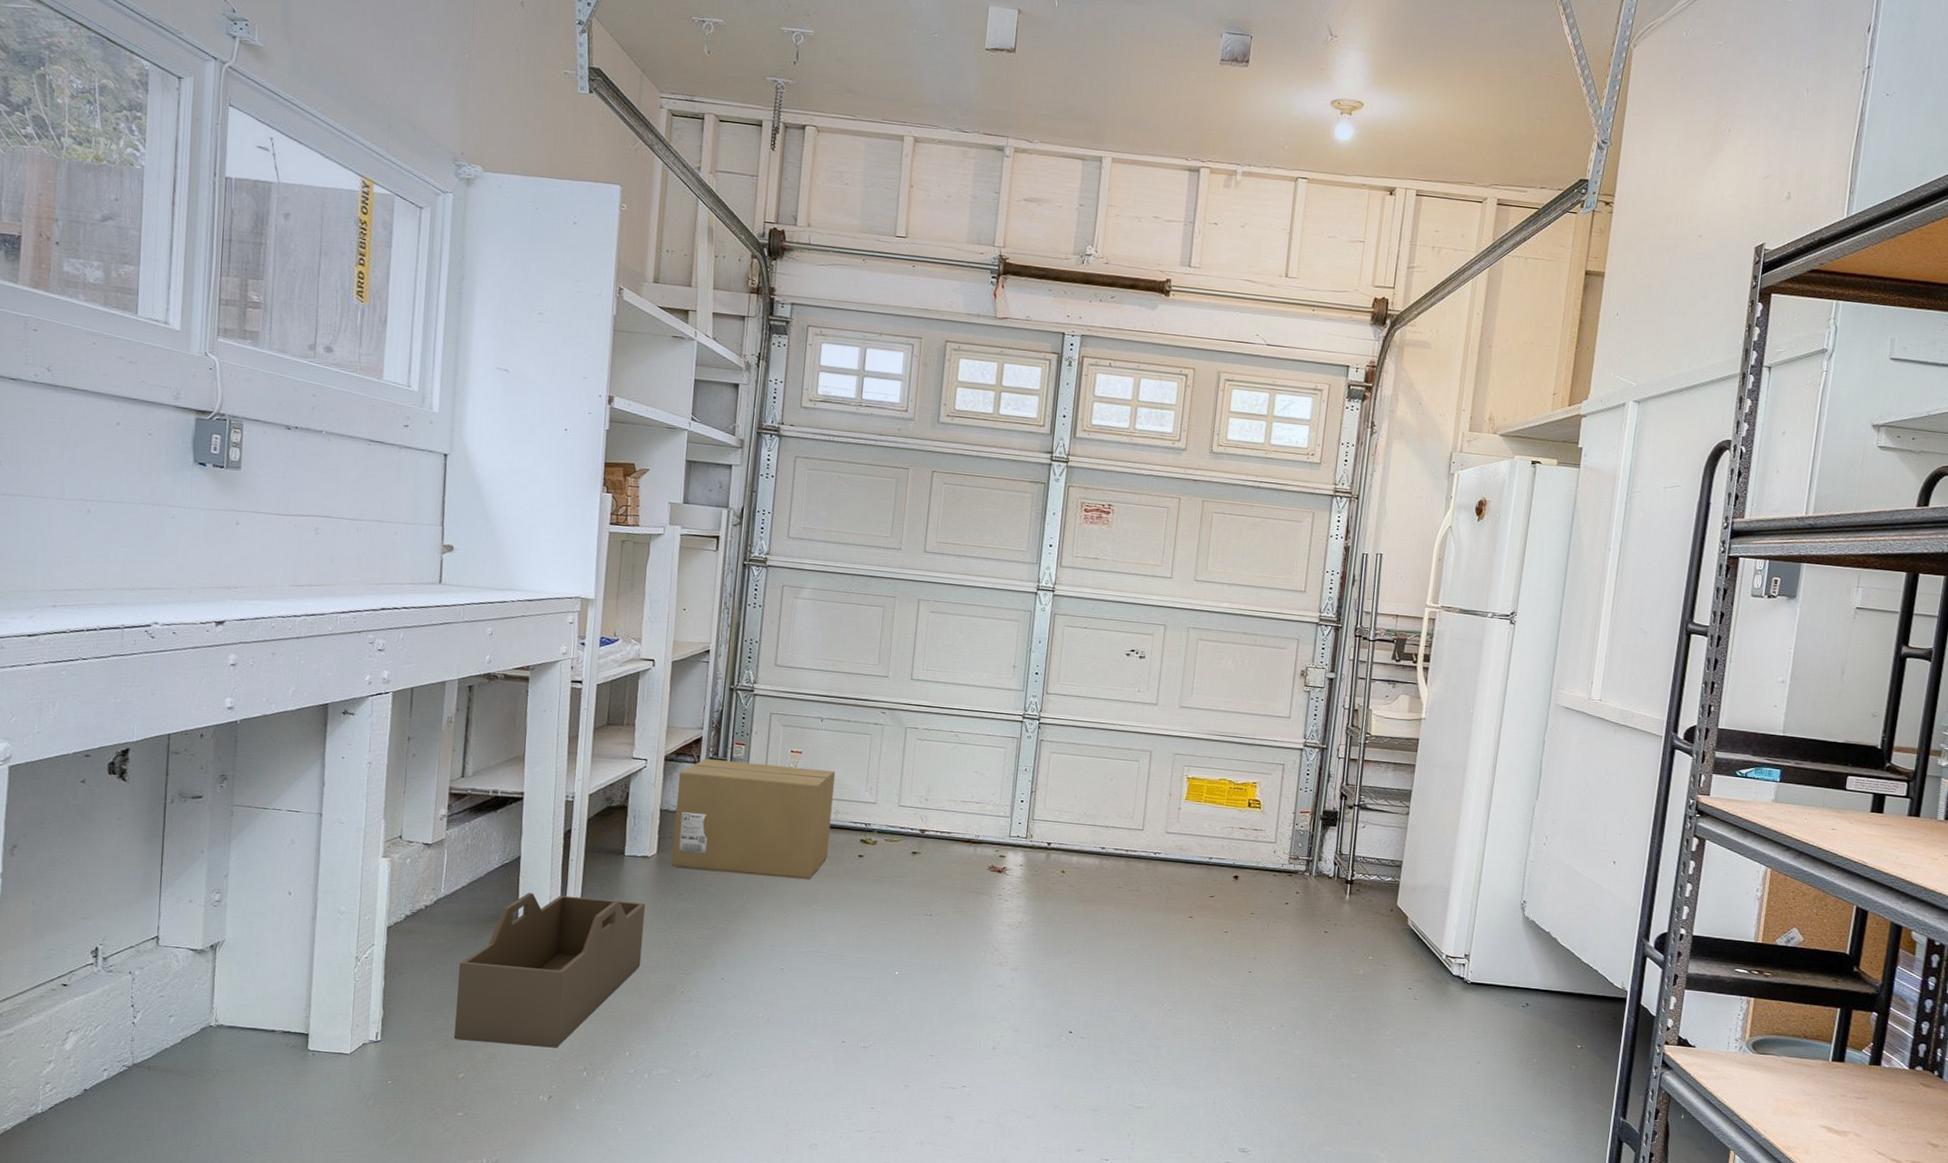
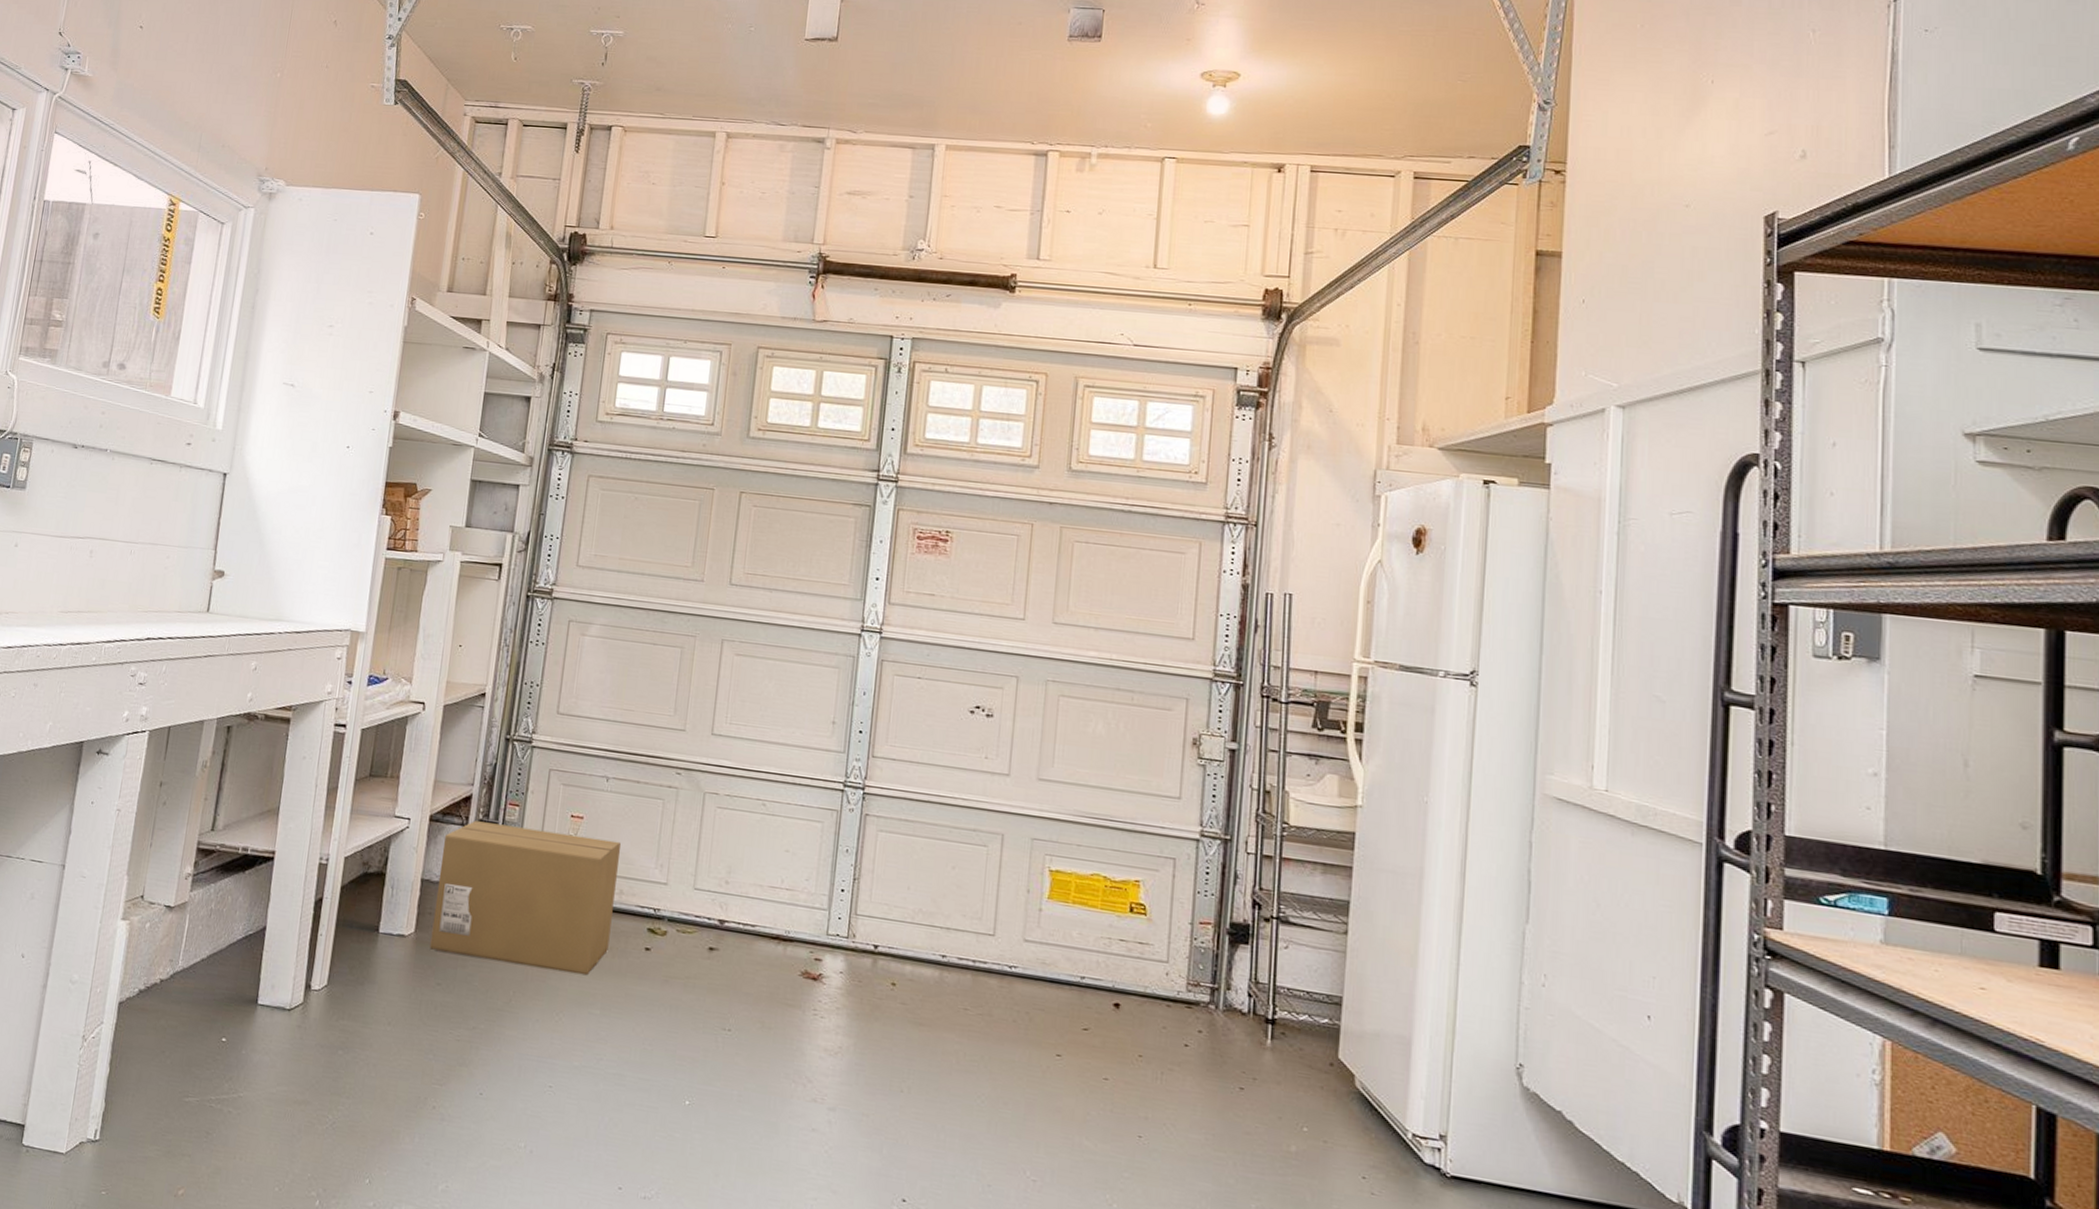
tool box: present [453,892,646,1048] -> none [176,971,399,1167]

